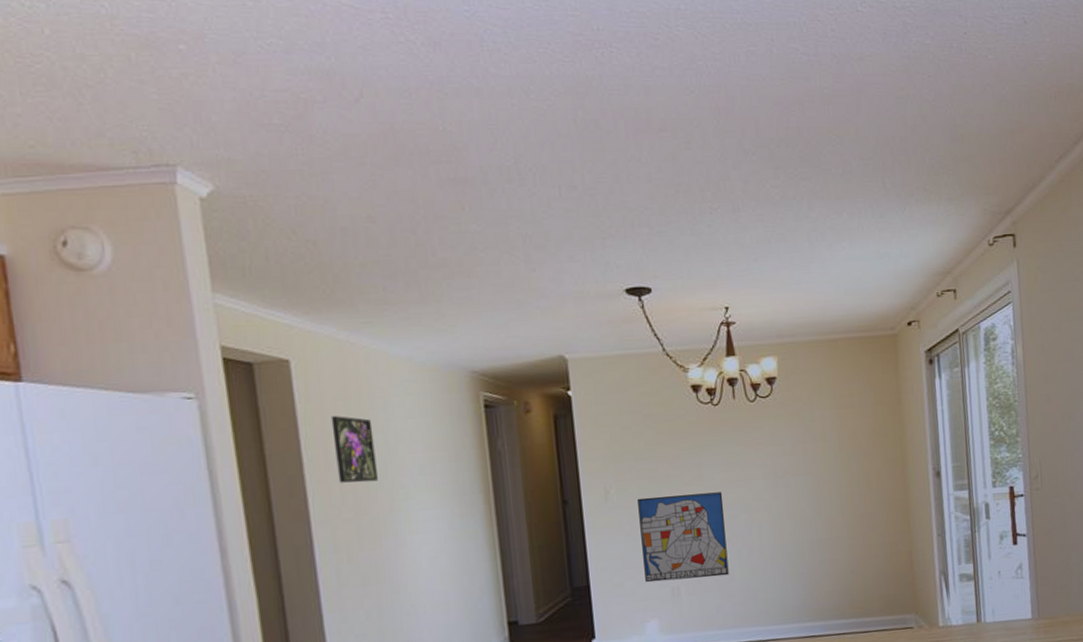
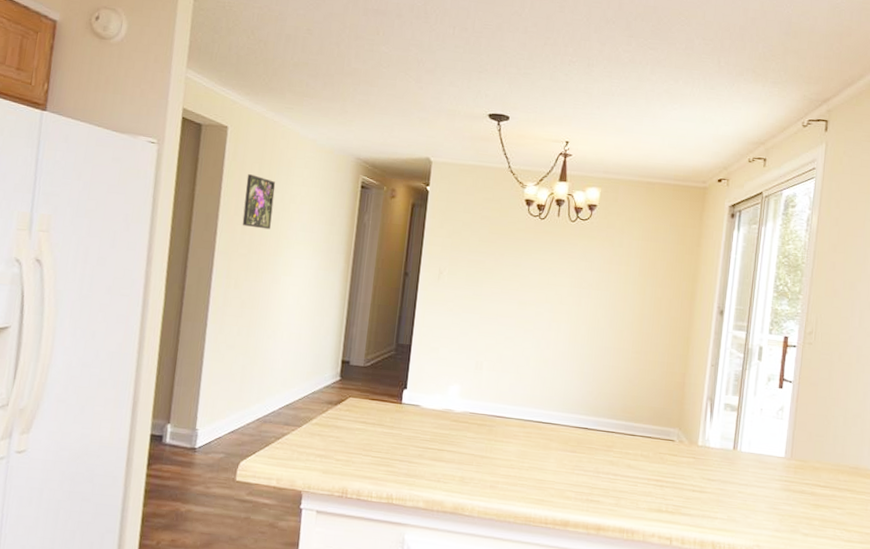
wall art: present [637,492,729,583] -> none [456,282,534,361]

